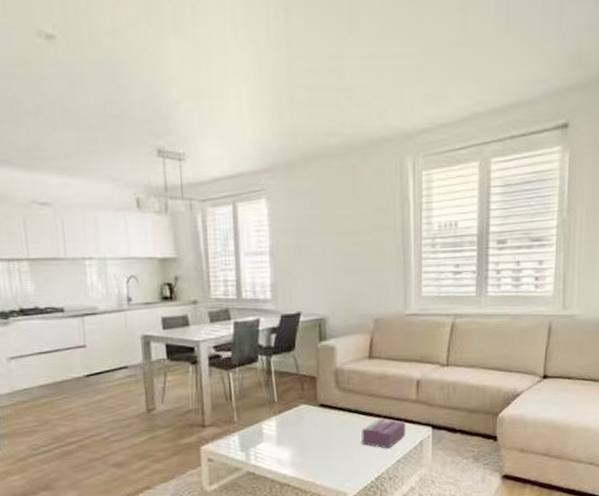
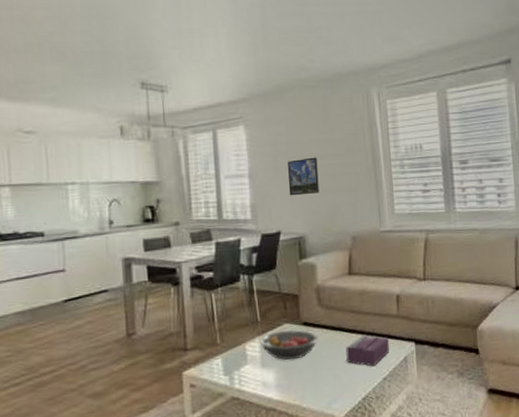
fruit bowl: none [275,410,334,440] -> present [259,329,318,361]
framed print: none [310,234,343,276] -> present [287,157,320,196]

